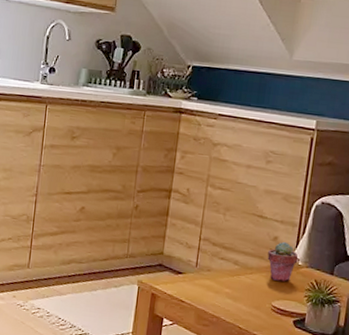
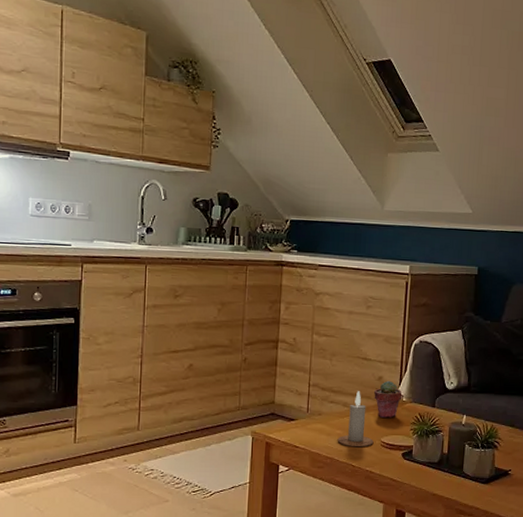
candle: none [225,250,264,309] -> present [337,391,374,447]

